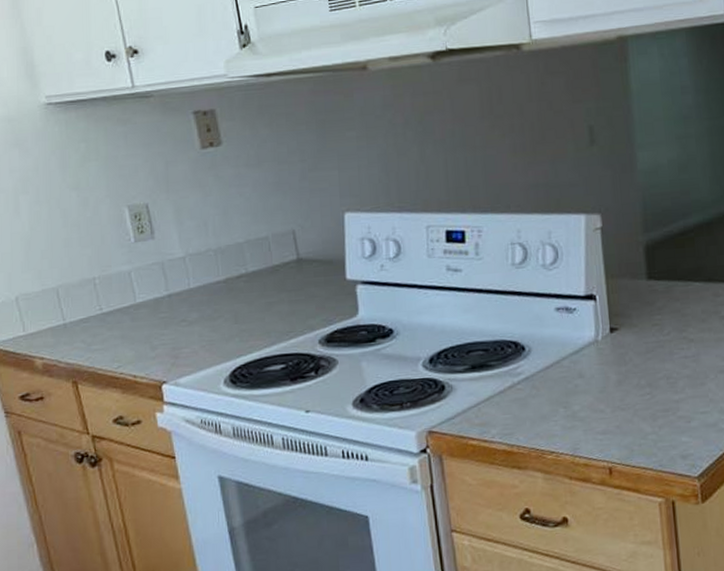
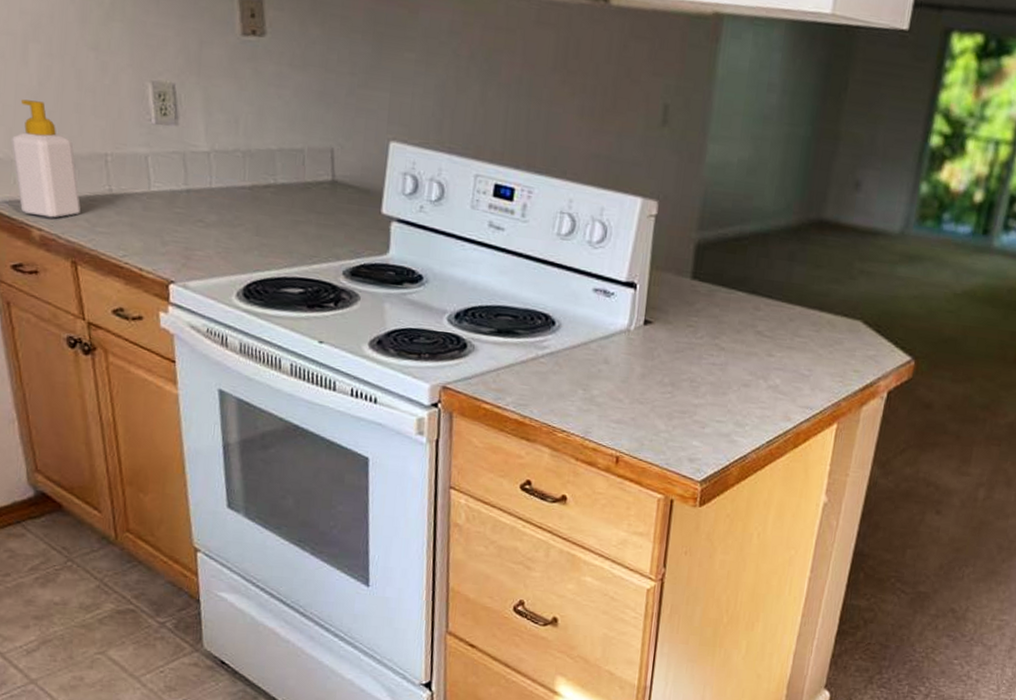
soap bottle: none [10,244,76,347] -> present [11,99,80,218]

